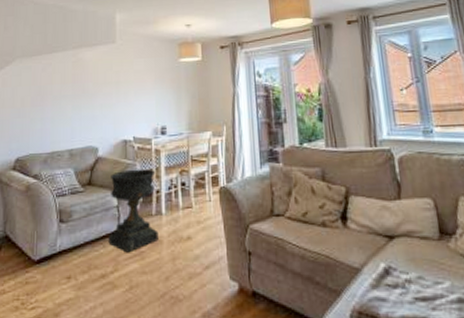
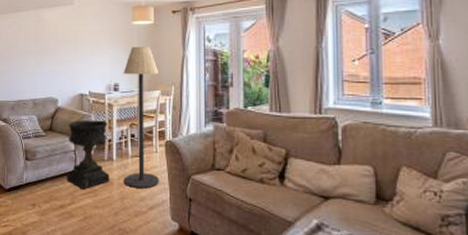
floor lamp: none [170,85,214,245] -> present [123,47,159,189]

